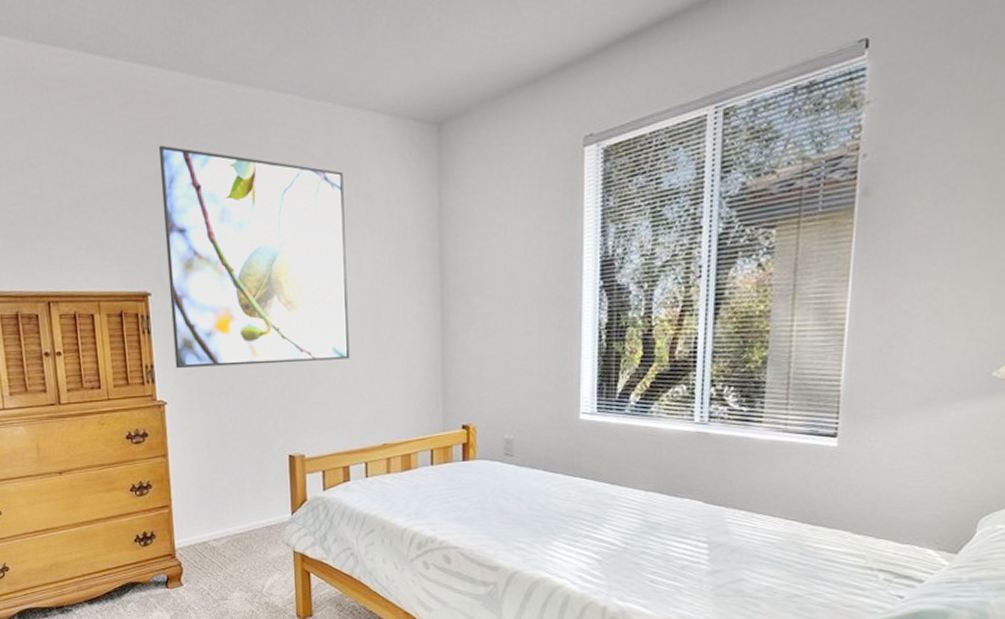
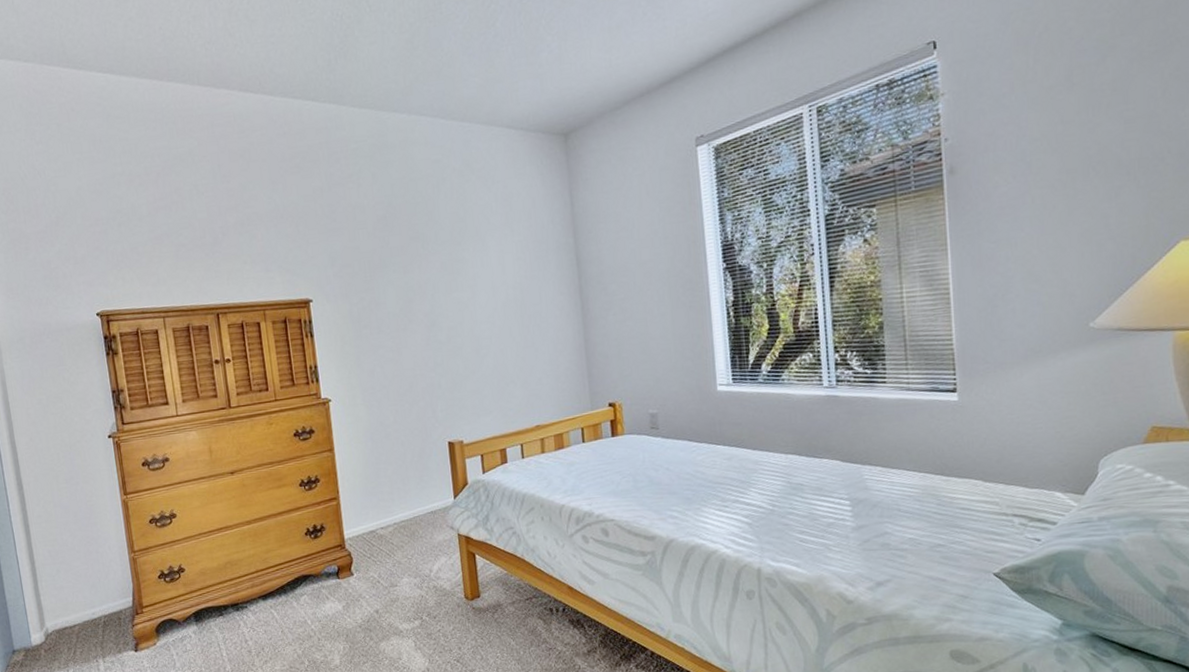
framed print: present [158,145,350,369] -> none [314,167,500,368]

